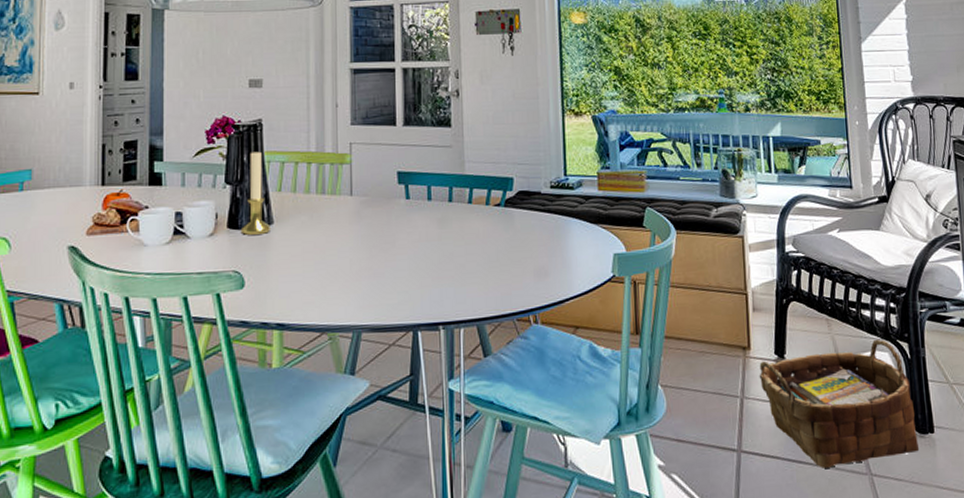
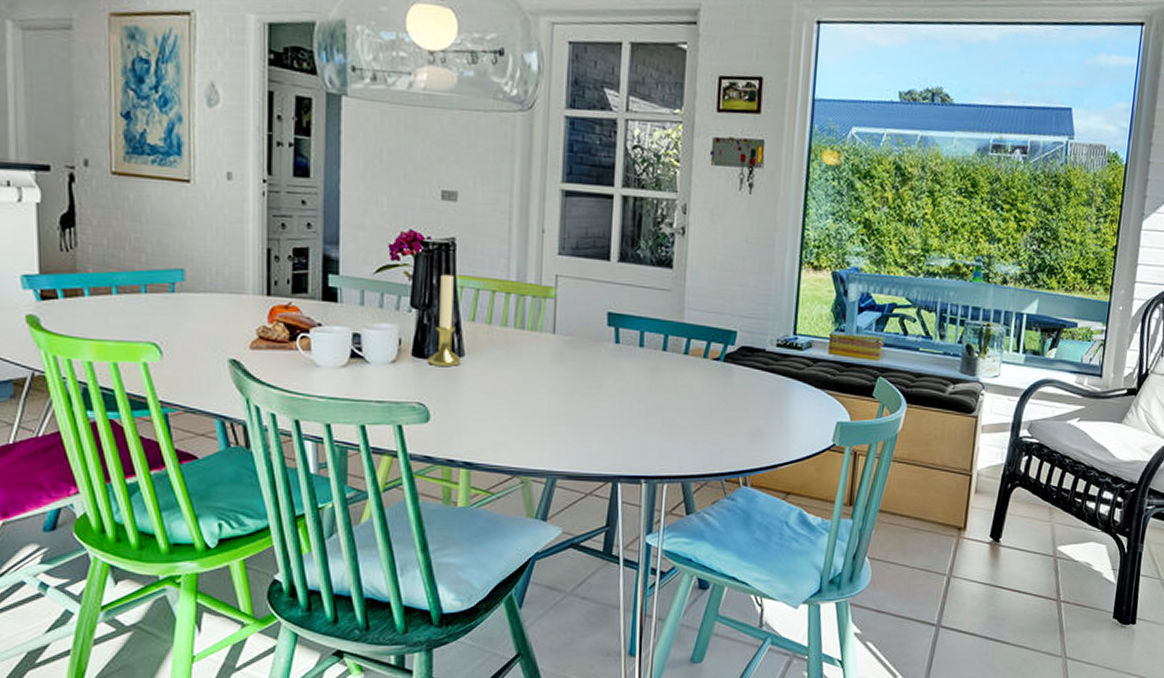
woven basket: present [759,339,920,468] -> none [970,531,1122,648]

